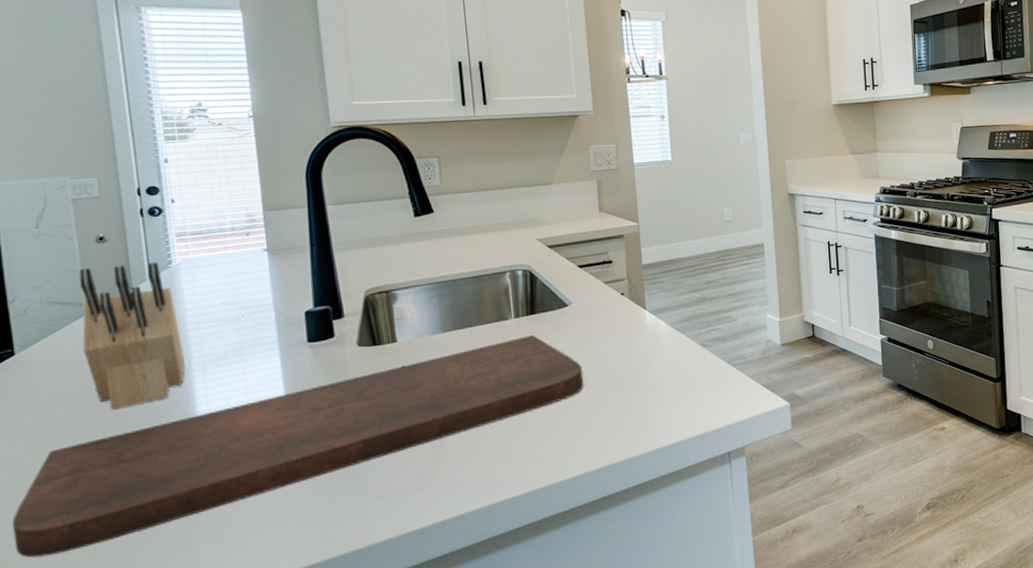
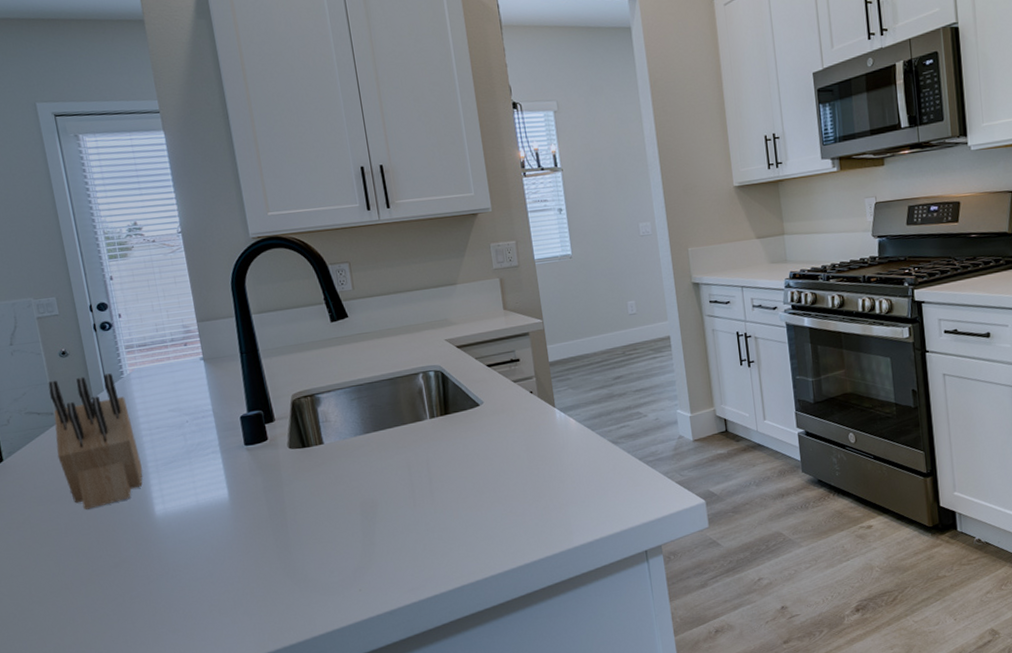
cutting board: present [12,335,584,558] -> none [14,435,500,642]

